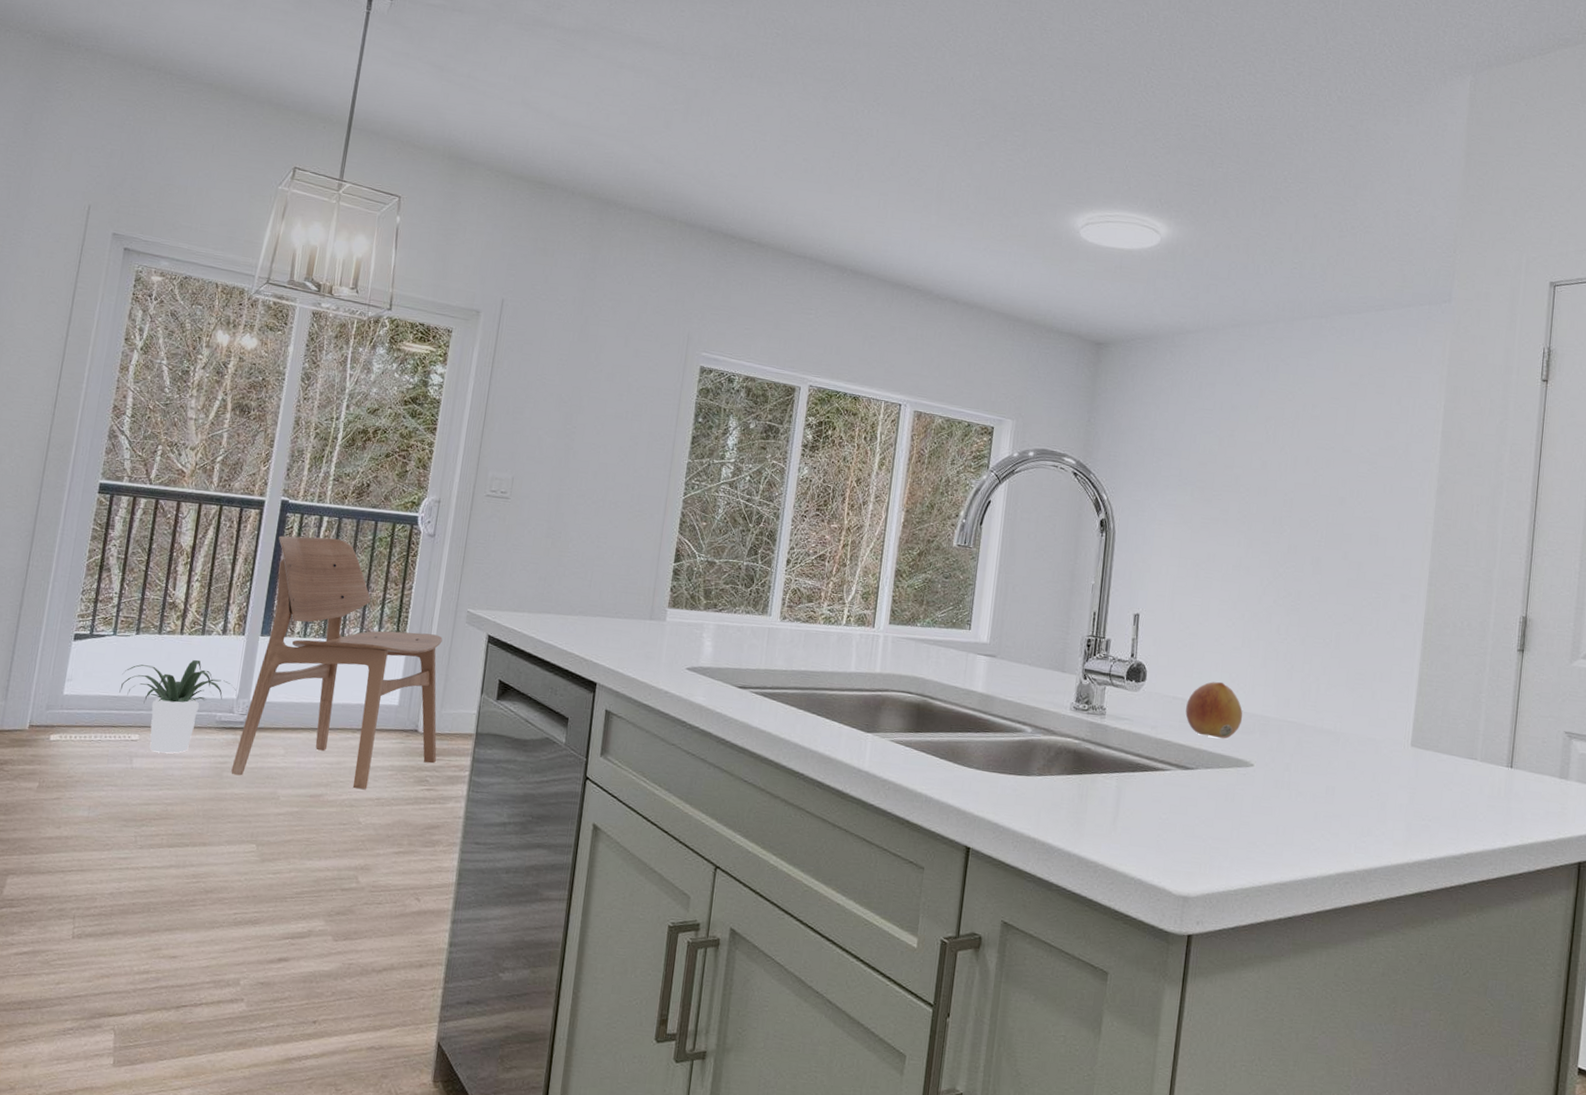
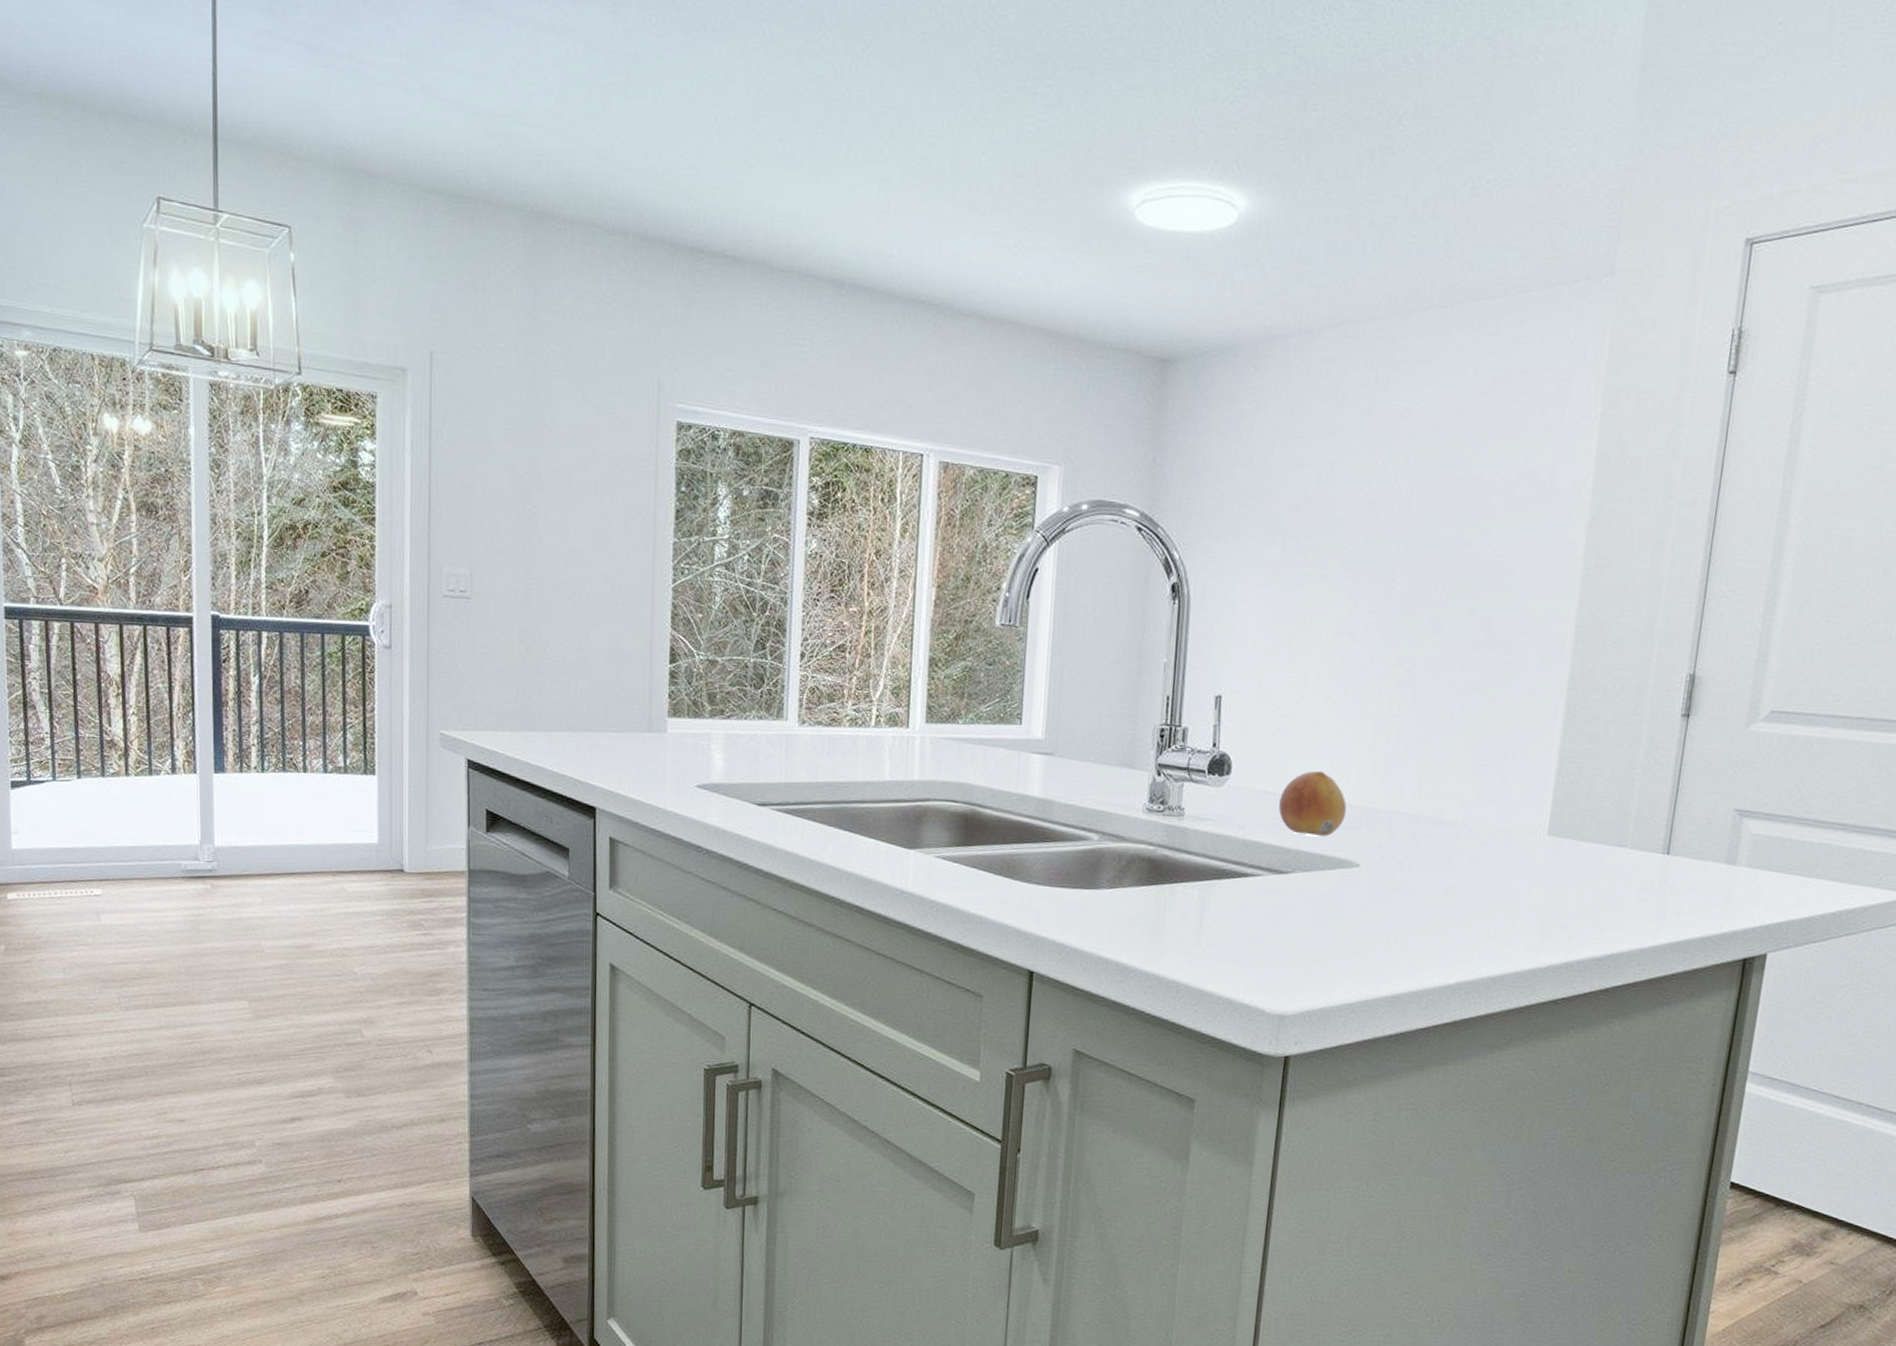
potted plant: present [119,660,236,754] -> none [71,804,198,908]
dining chair: present [231,536,443,789] -> none [207,656,428,937]

